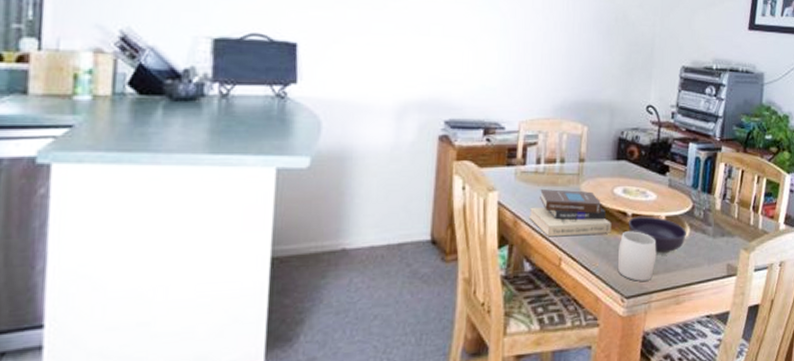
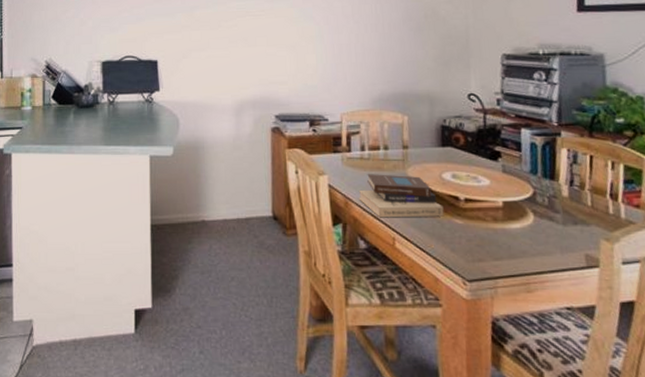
mug: present [617,231,657,281] -> none [453,215,498,266]
bowl: present [628,215,687,254] -> none [461,201,531,240]

